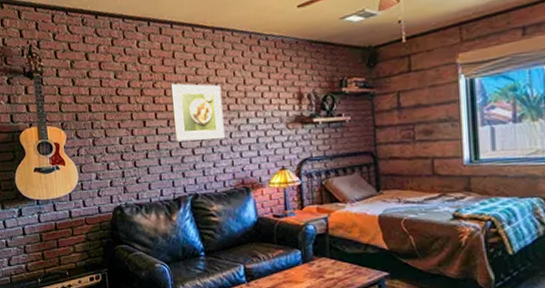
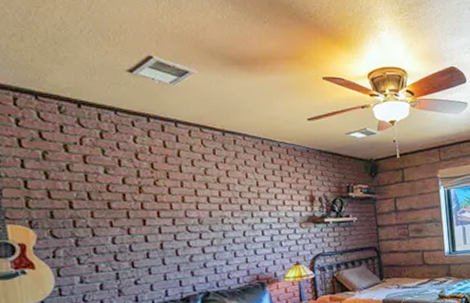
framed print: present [170,83,225,142] -> none [175,181,238,241]

